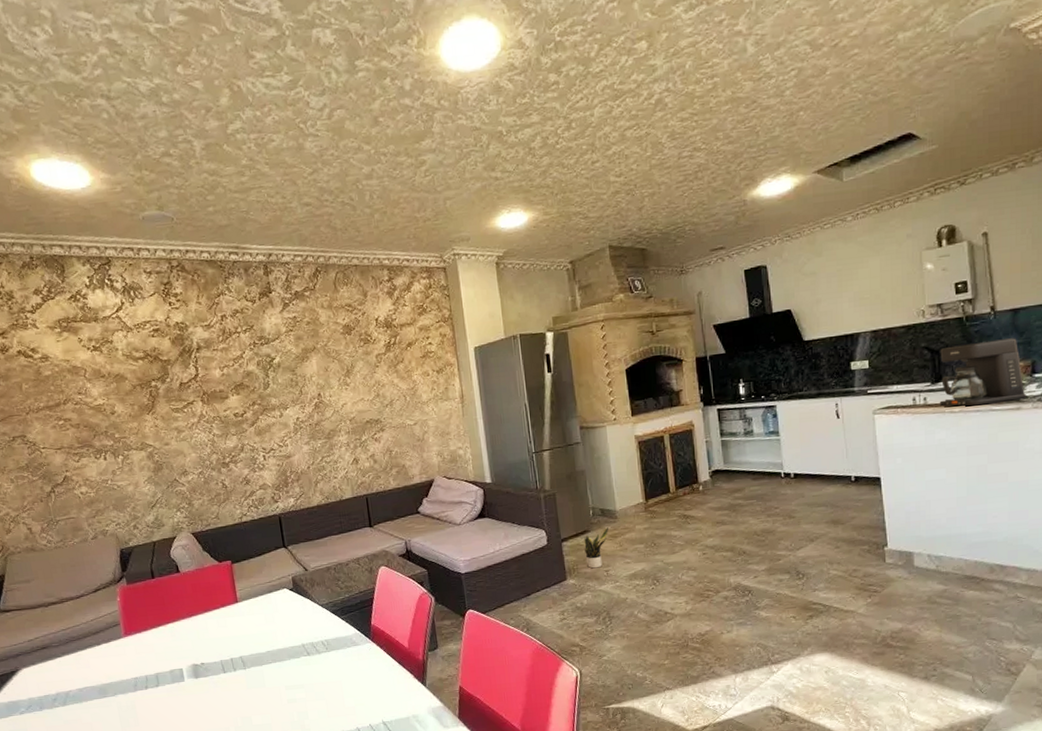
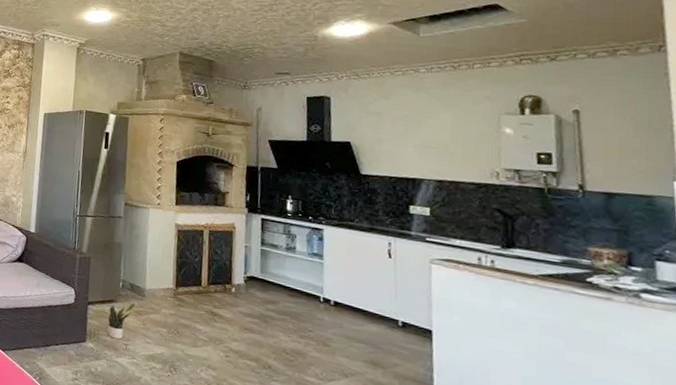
coffee maker: present [939,338,1026,407] -> none [509,214,619,291]

